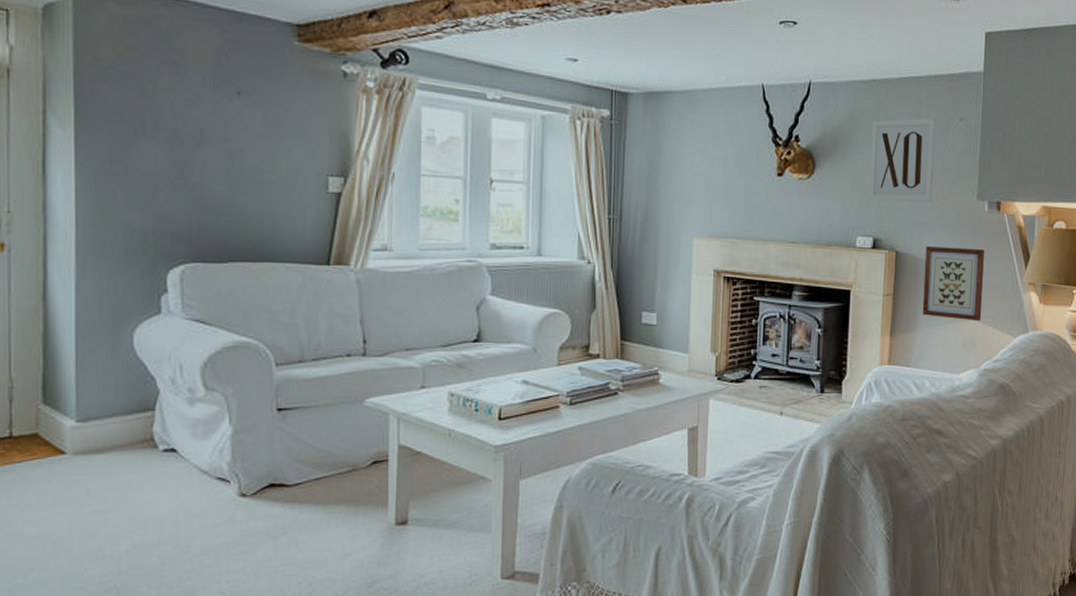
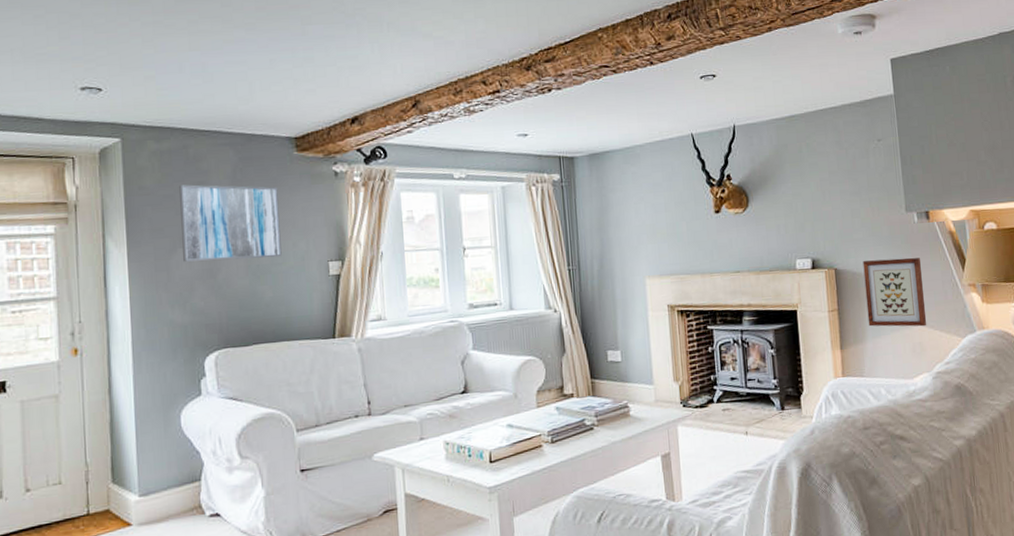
wall art: none [145,62,271,164] -> present [179,184,282,262]
wall art: present [868,118,936,202] -> none [795,142,862,225]

